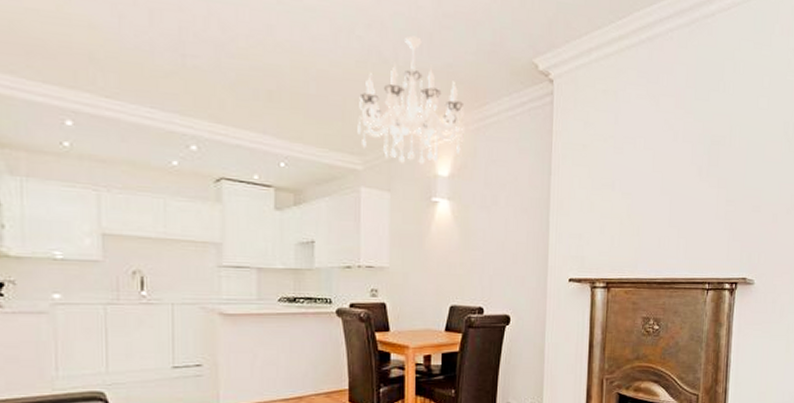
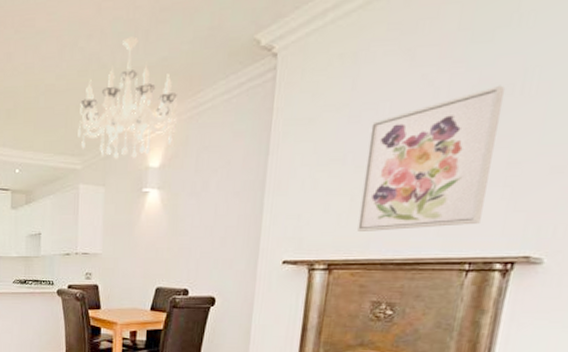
wall art: none [627,136,720,253] -> present [357,85,506,231]

